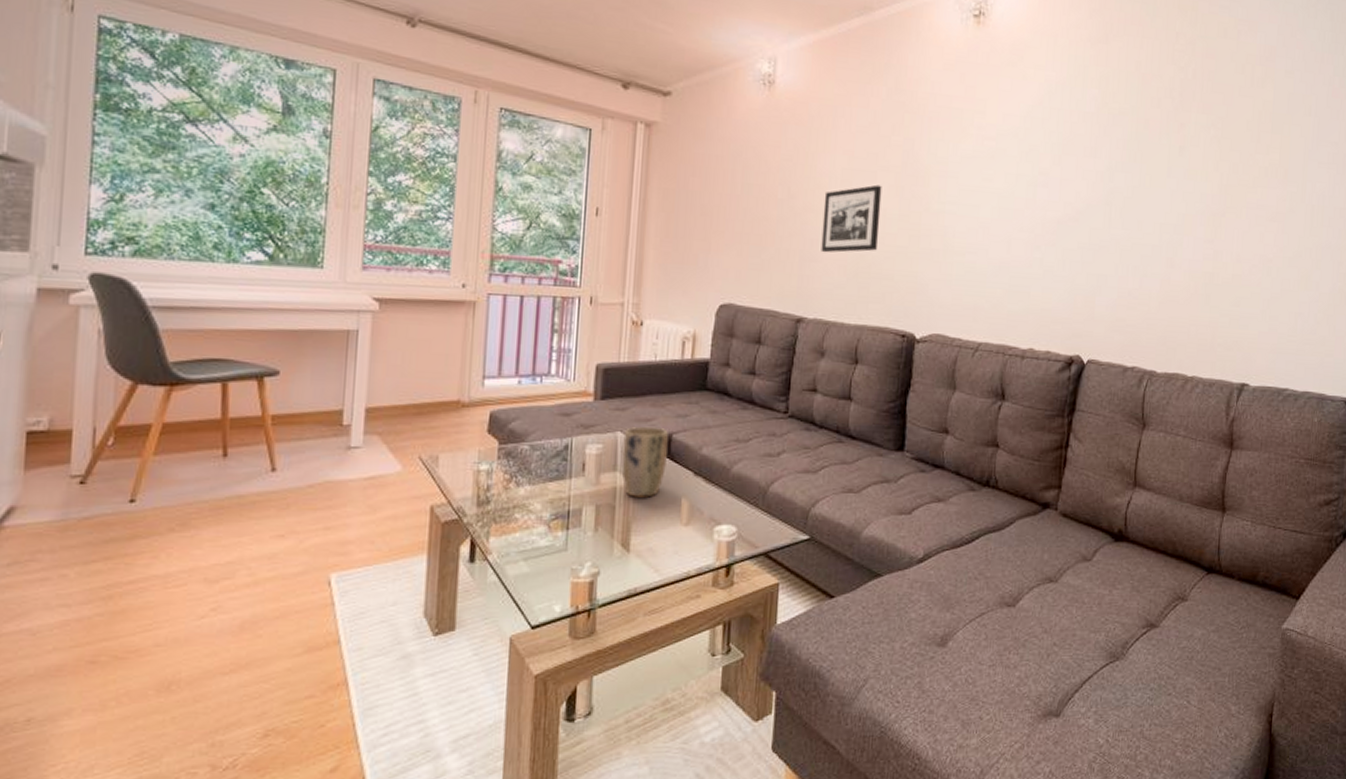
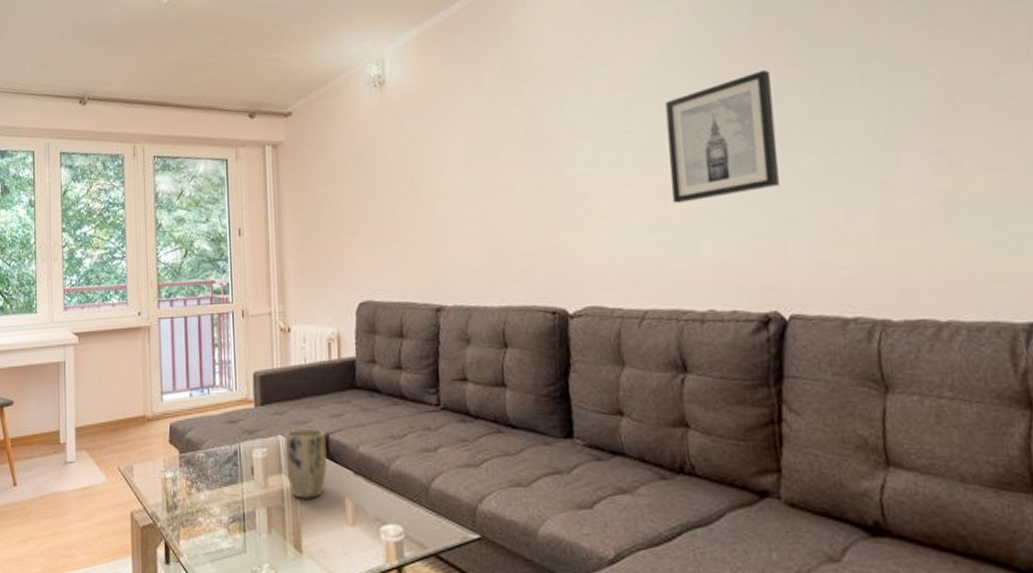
picture frame: present [821,184,882,253] -> none [448,160,512,238]
wall art: none [1015,147,1105,252] -> present [665,70,779,203]

